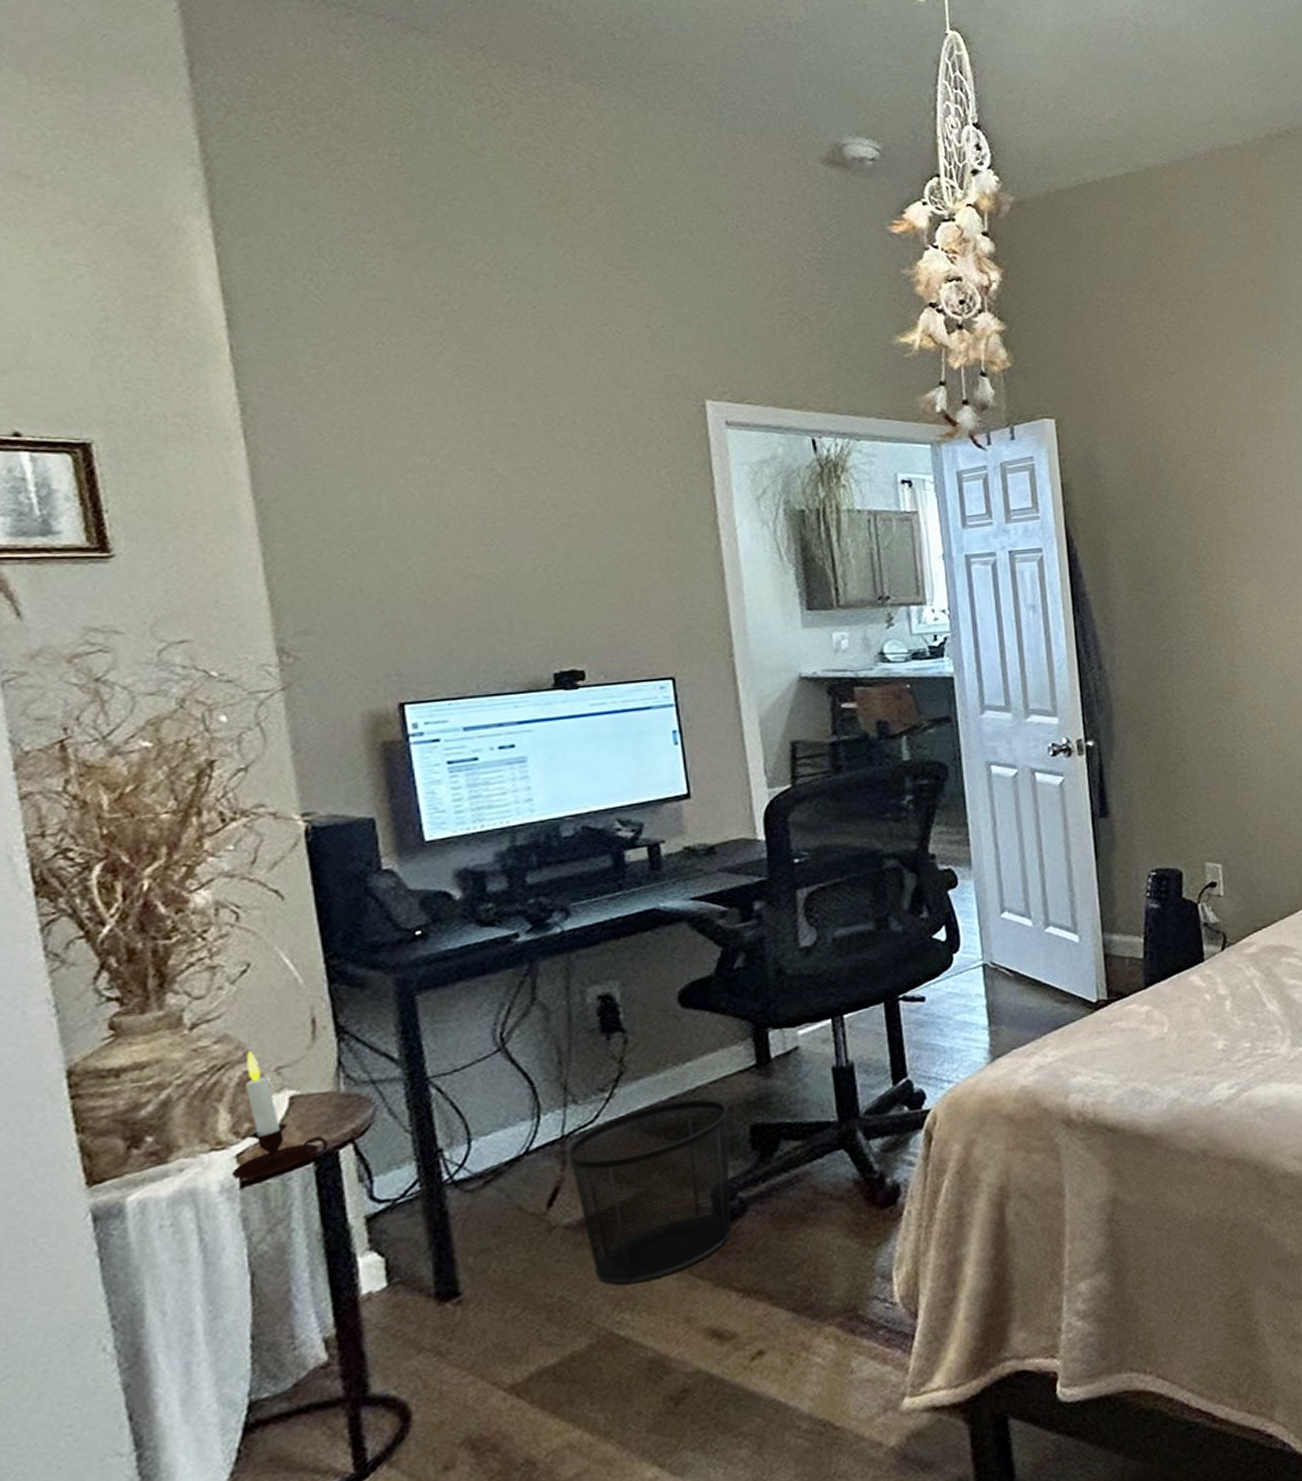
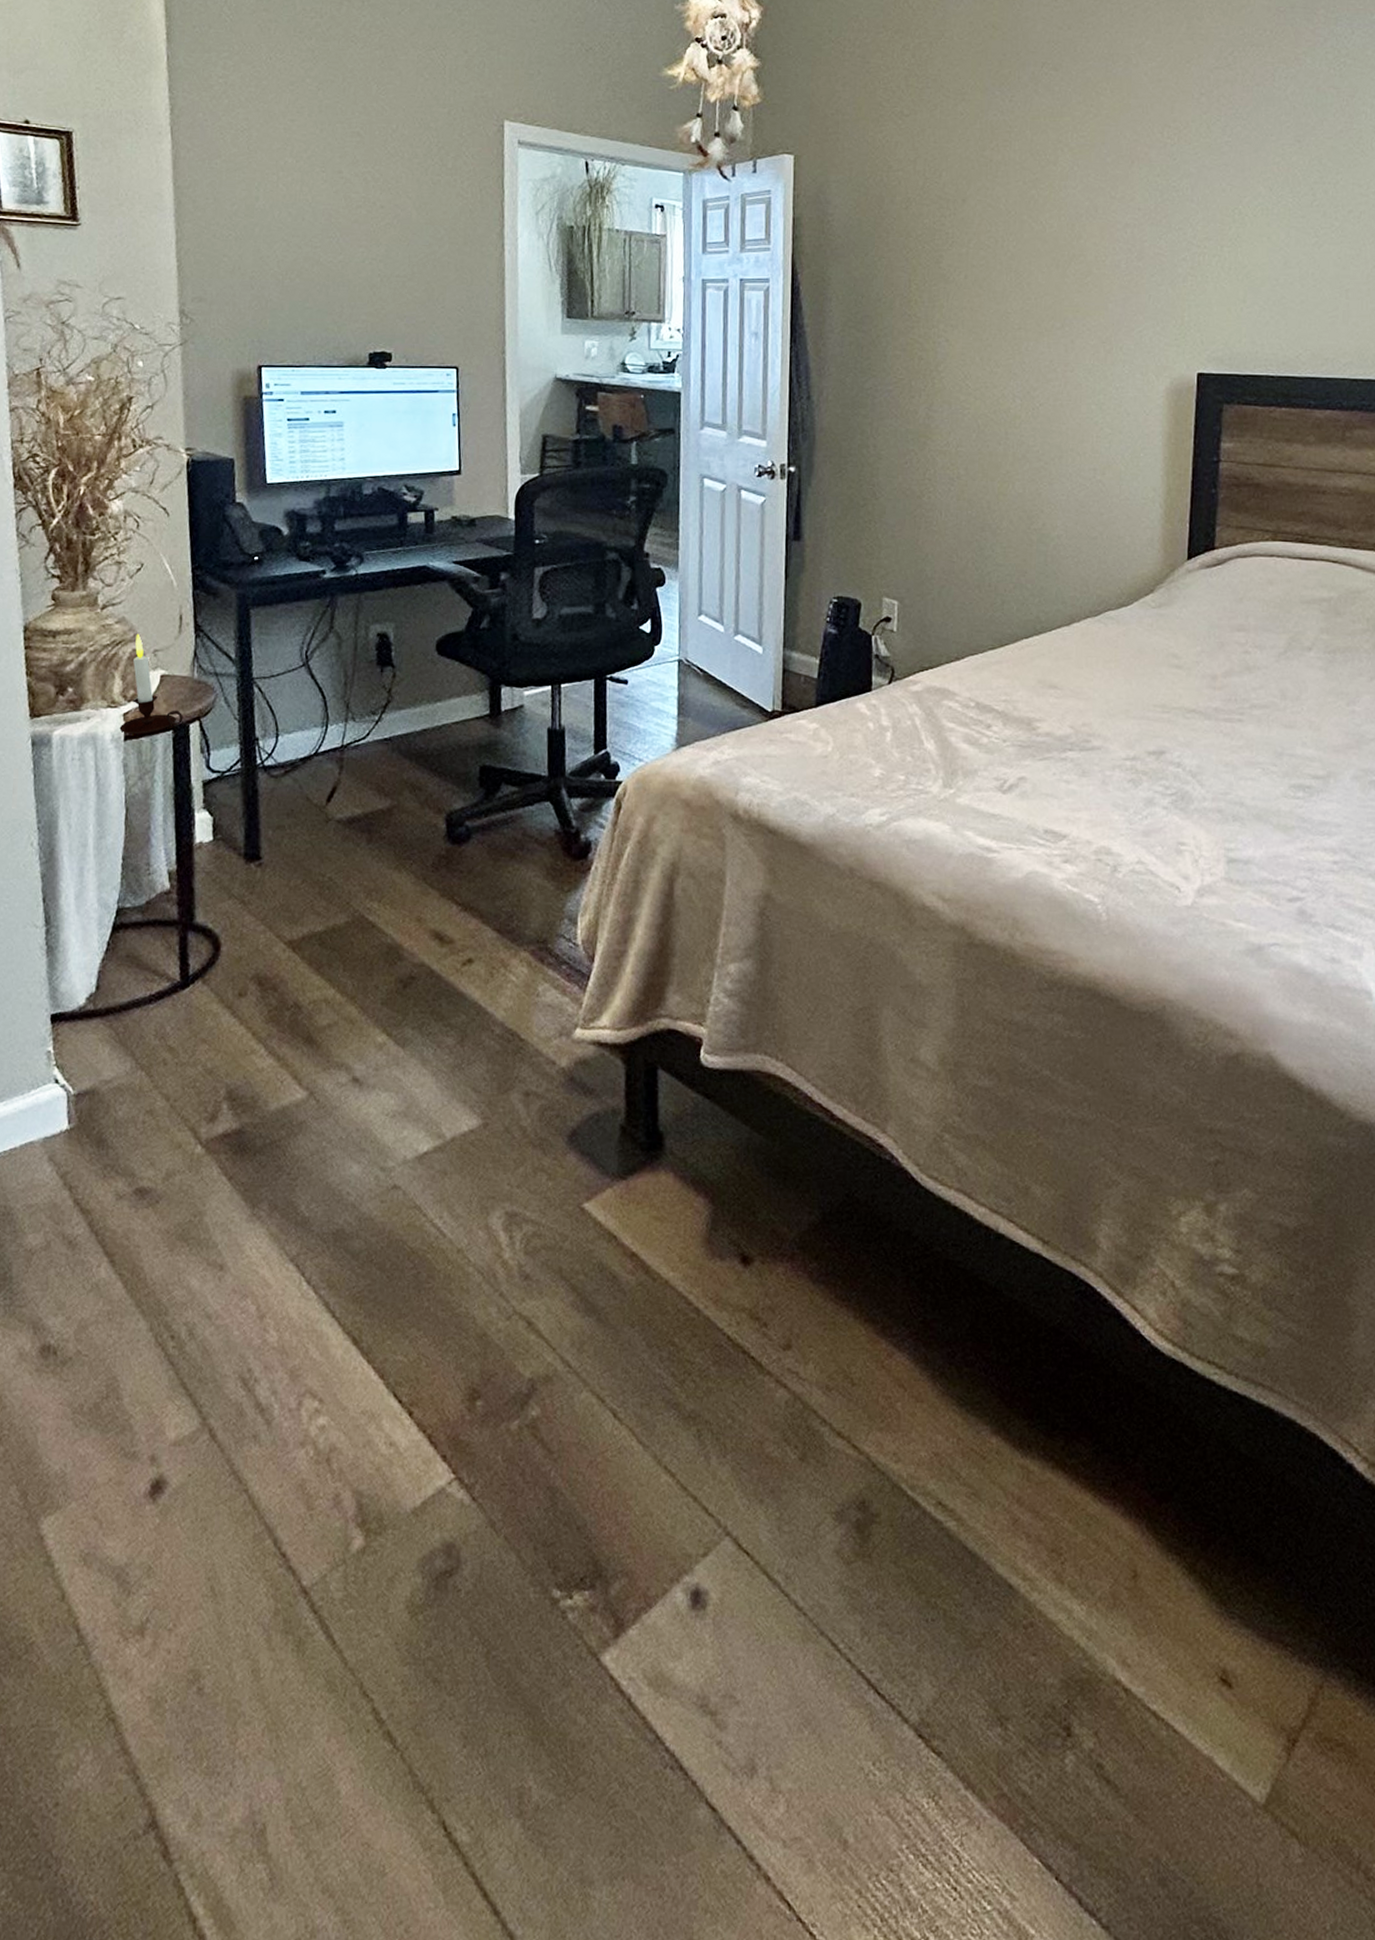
waste bin: present [566,1099,733,1286] -> none [344,734,465,881]

